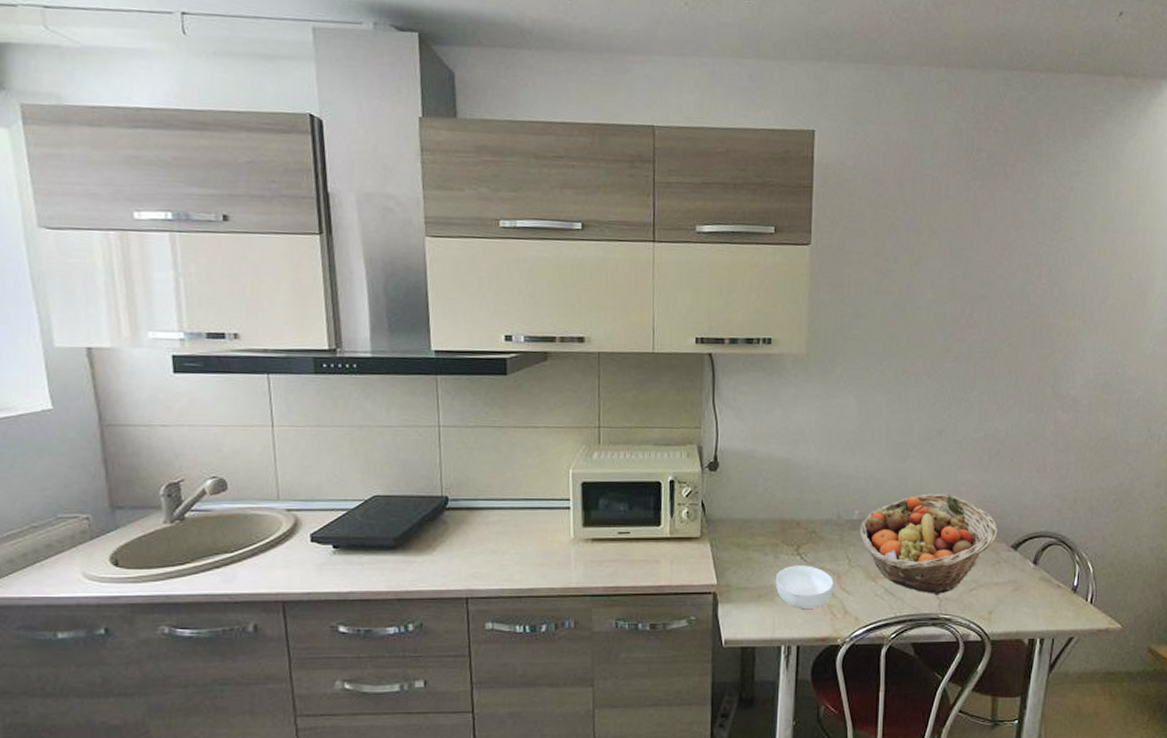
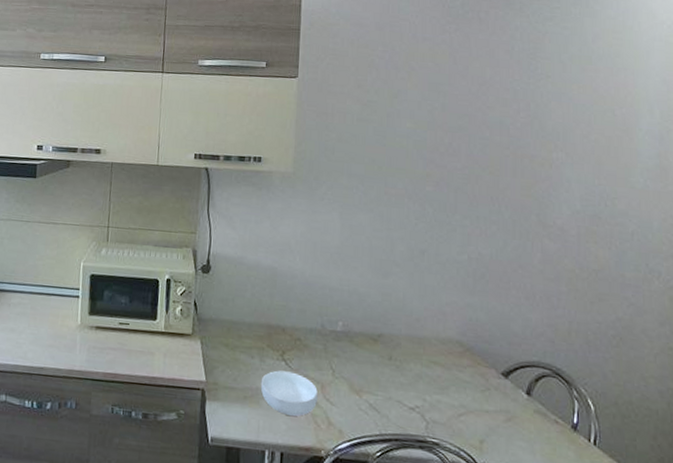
fruit basket: present [860,493,998,595] -> none [344,311,486,417]

